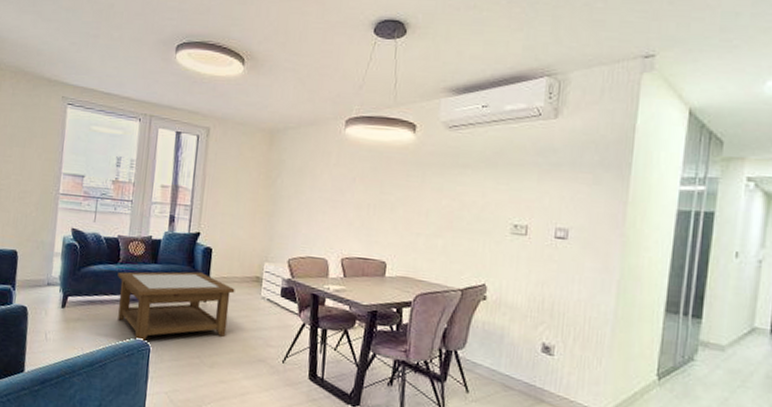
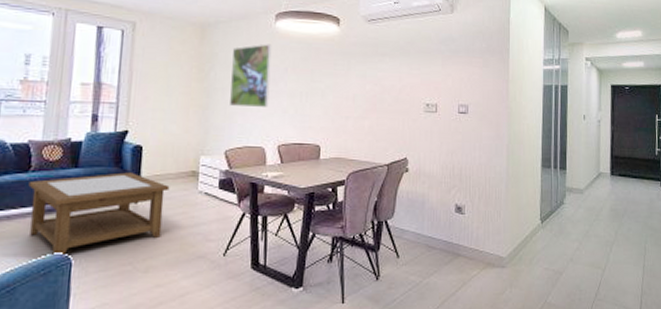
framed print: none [295,151,340,218] -> present [230,44,272,107]

